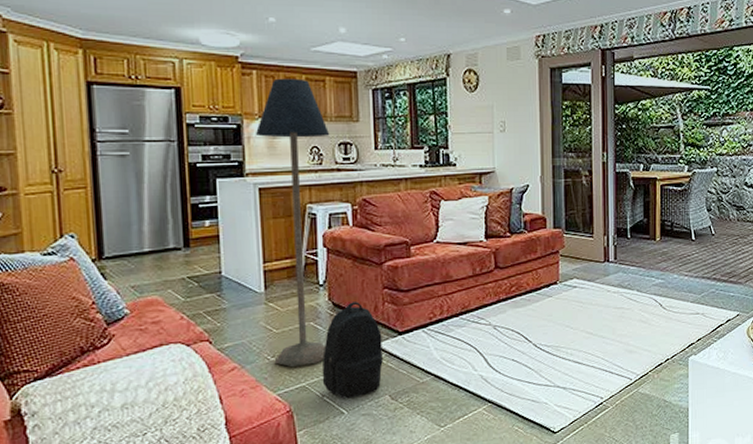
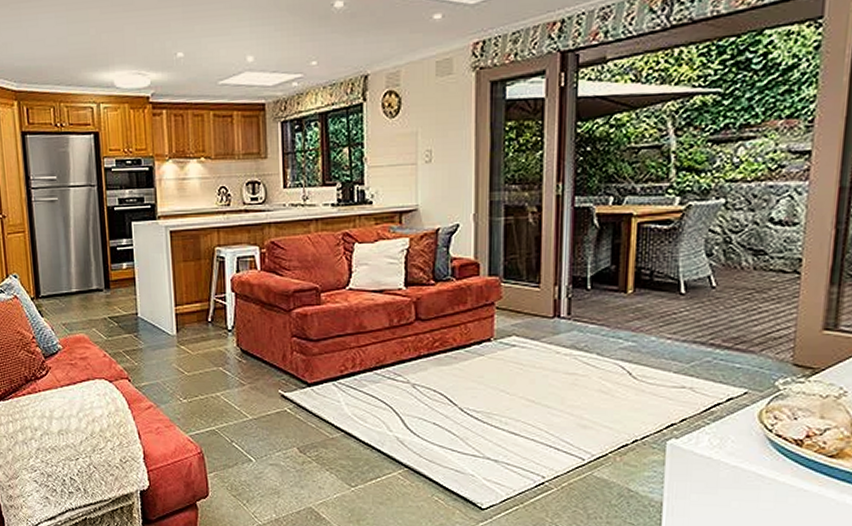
floor lamp: present [255,78,330,367] -> none [165,115,238,410]
backpack: present [321,302,383,399] -> none [230,349,291,447]

